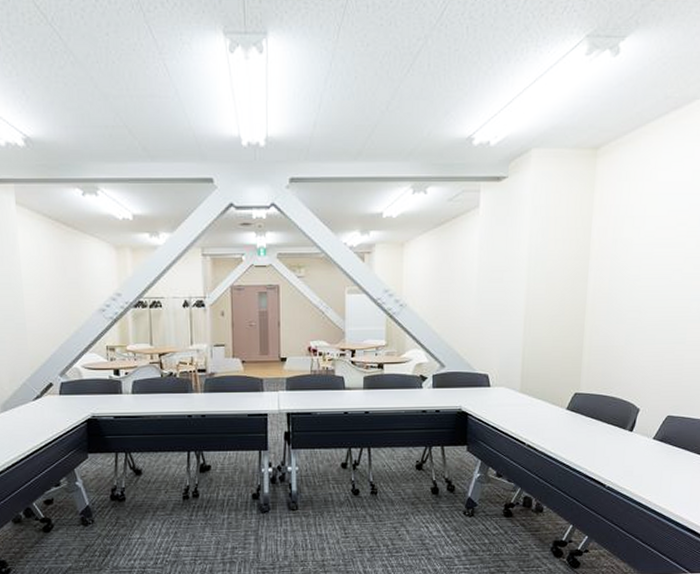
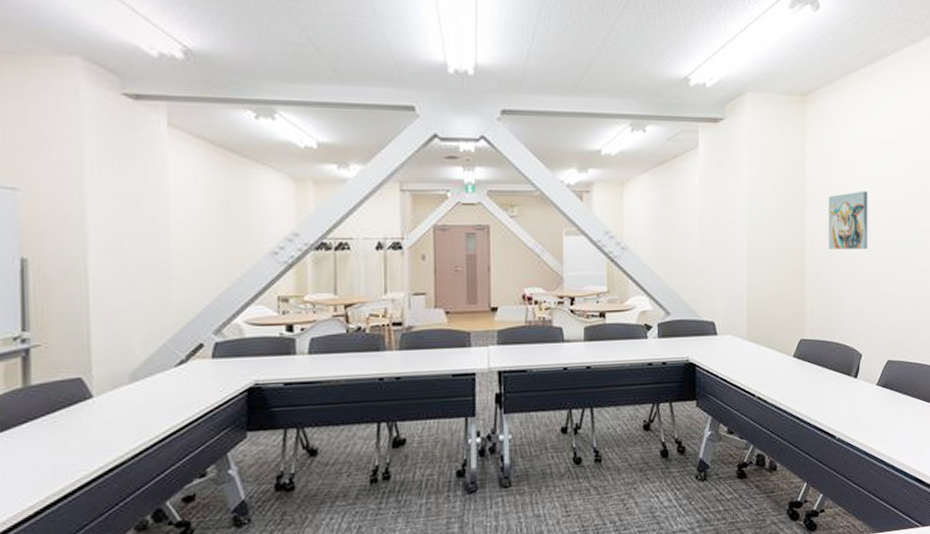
wall art: none [611,246,660,306] -> present [828,191,868,249]

